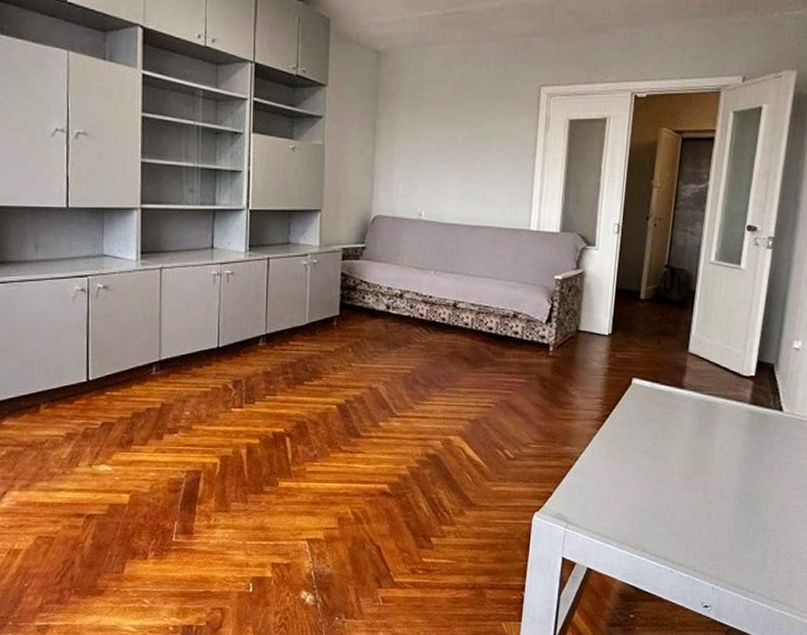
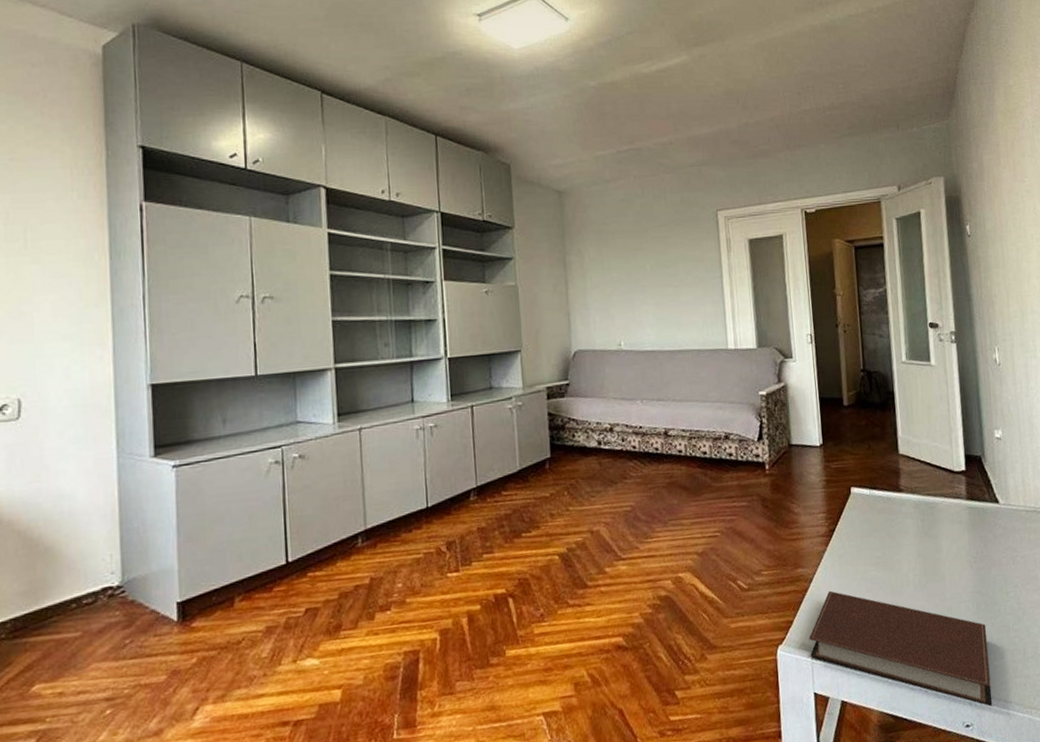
notebook: none [564,470,744,593] -> present [808,590,993,707]

